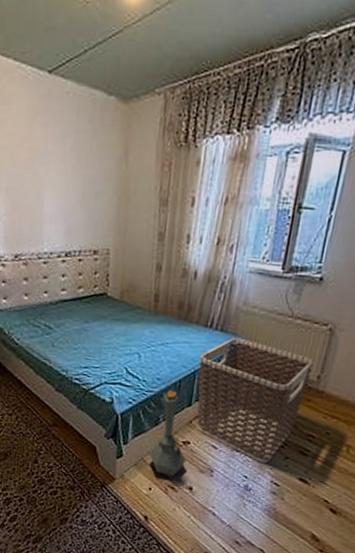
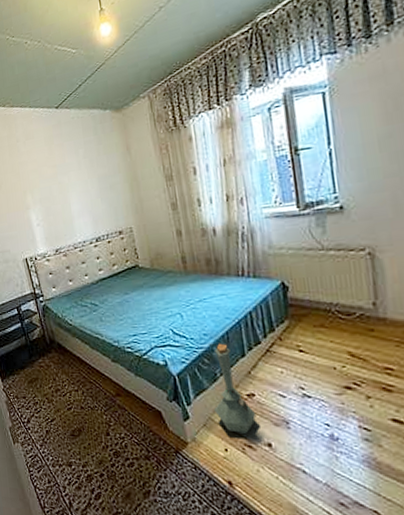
clothes hamper: present [196,337,314,463] -> none [240,280,366,406]

